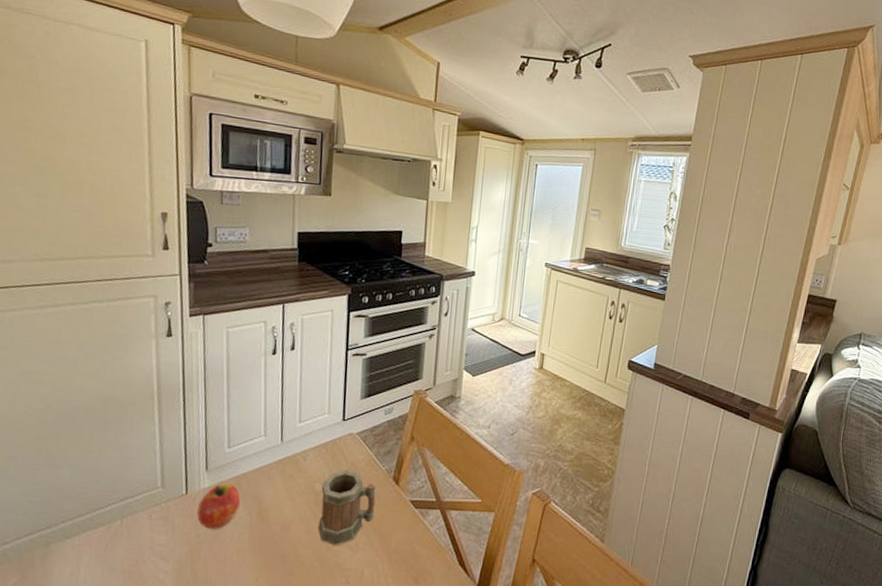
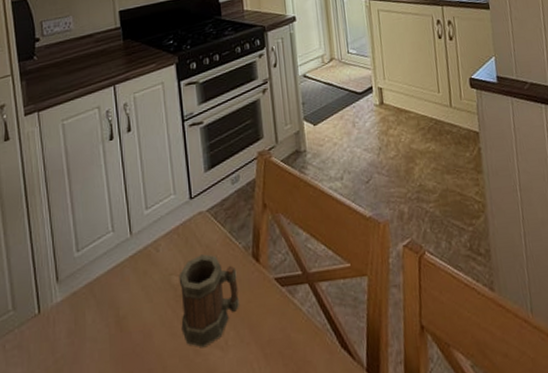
apple: present [196,483,240,529] -> none [52,292,96,351]

